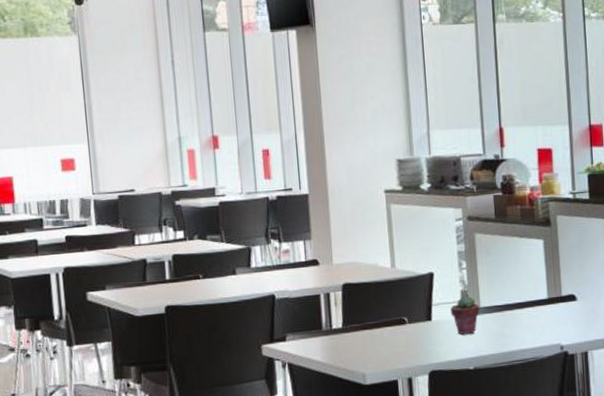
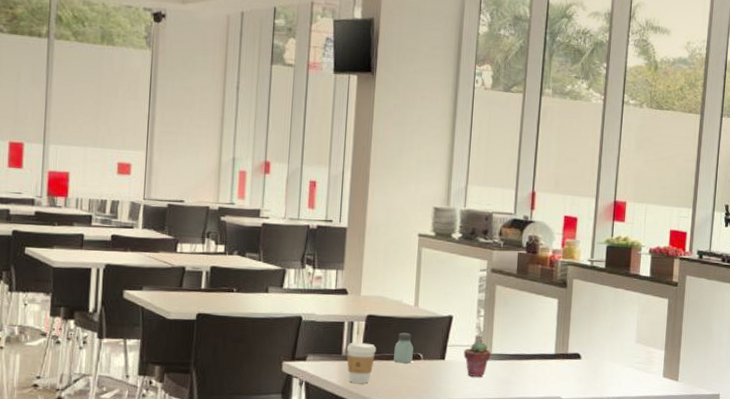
coffee cup: none [327,313,358,358] -> present [347,342,377,383]
saltshaker: none [376,297,397,330] -> present [394,332,413,363]

